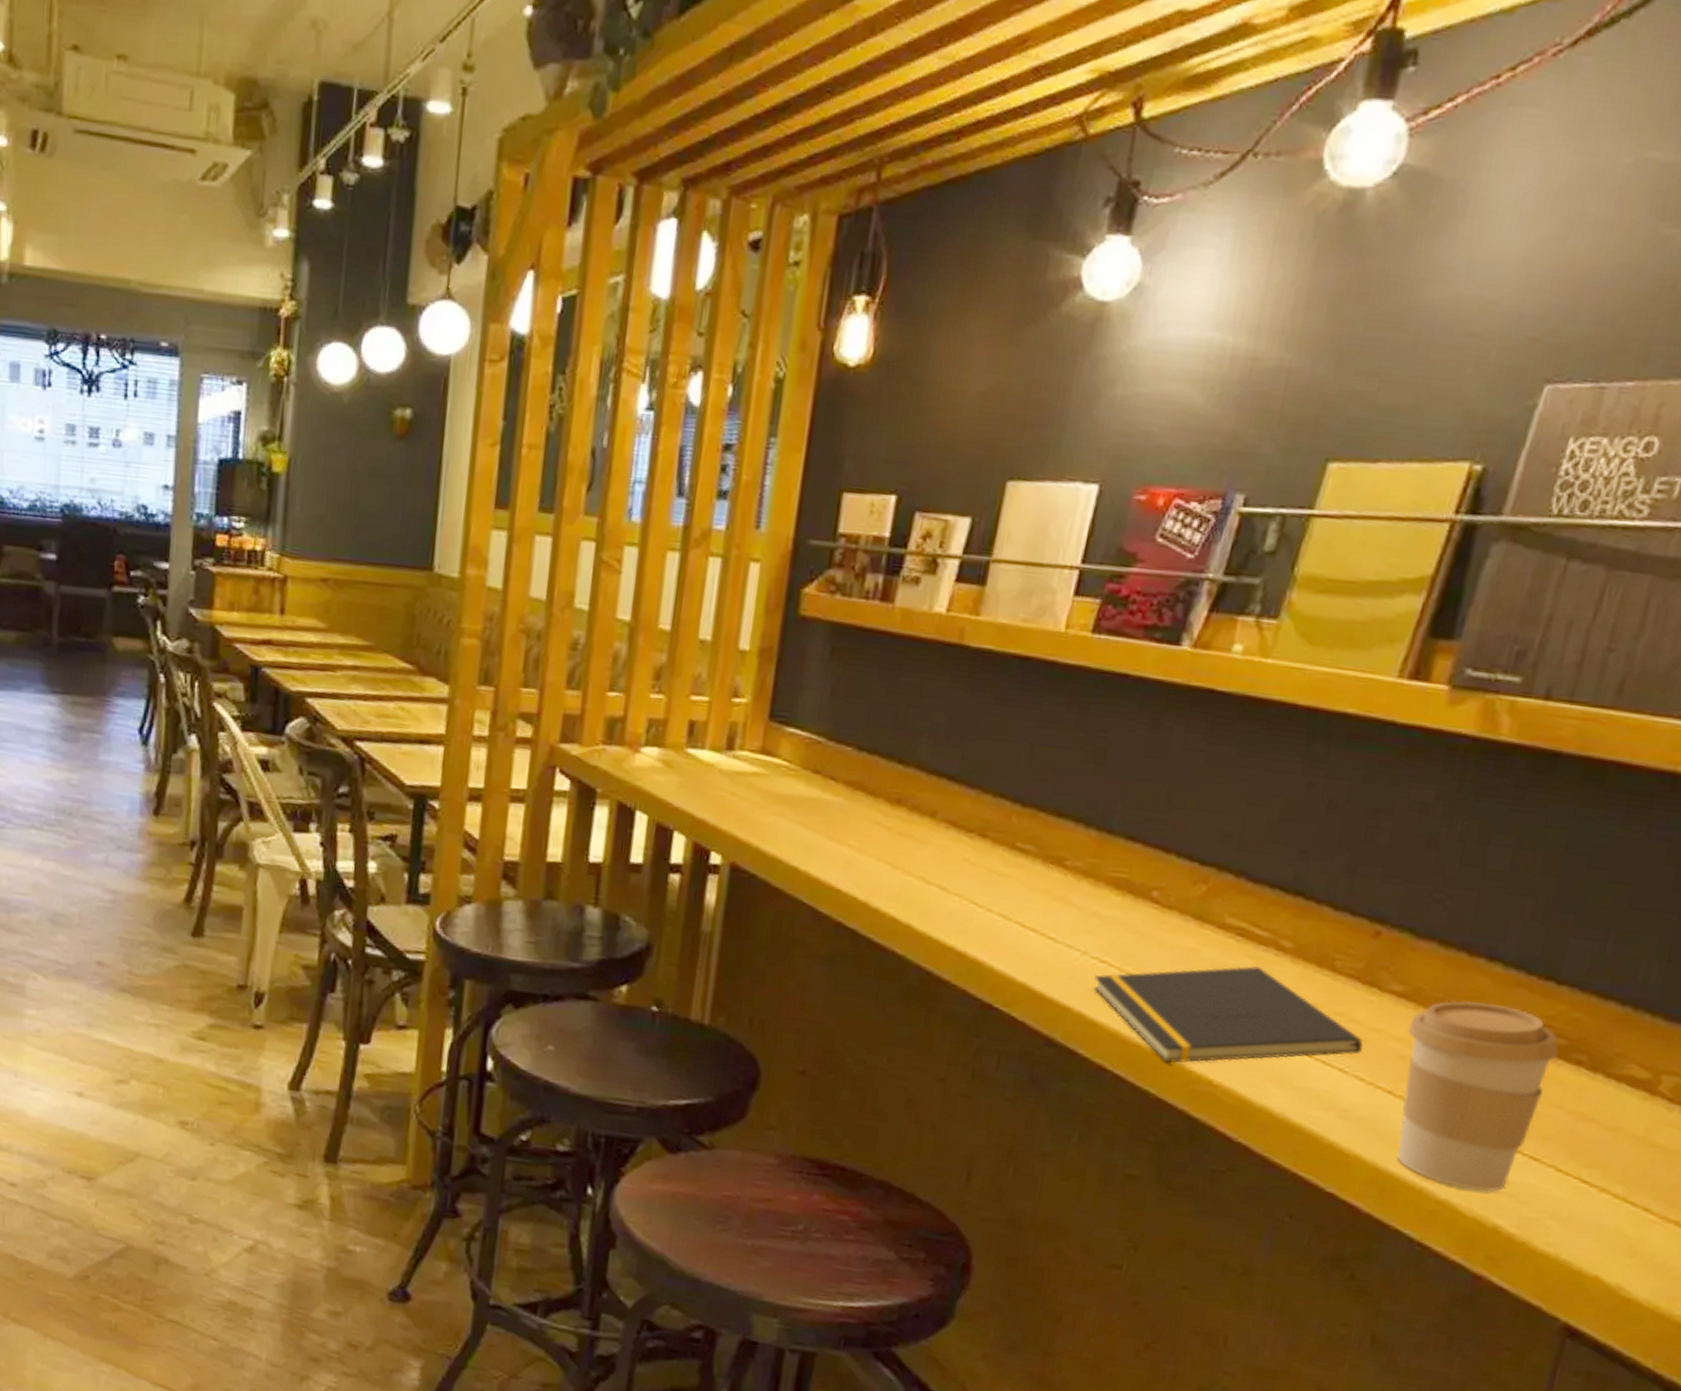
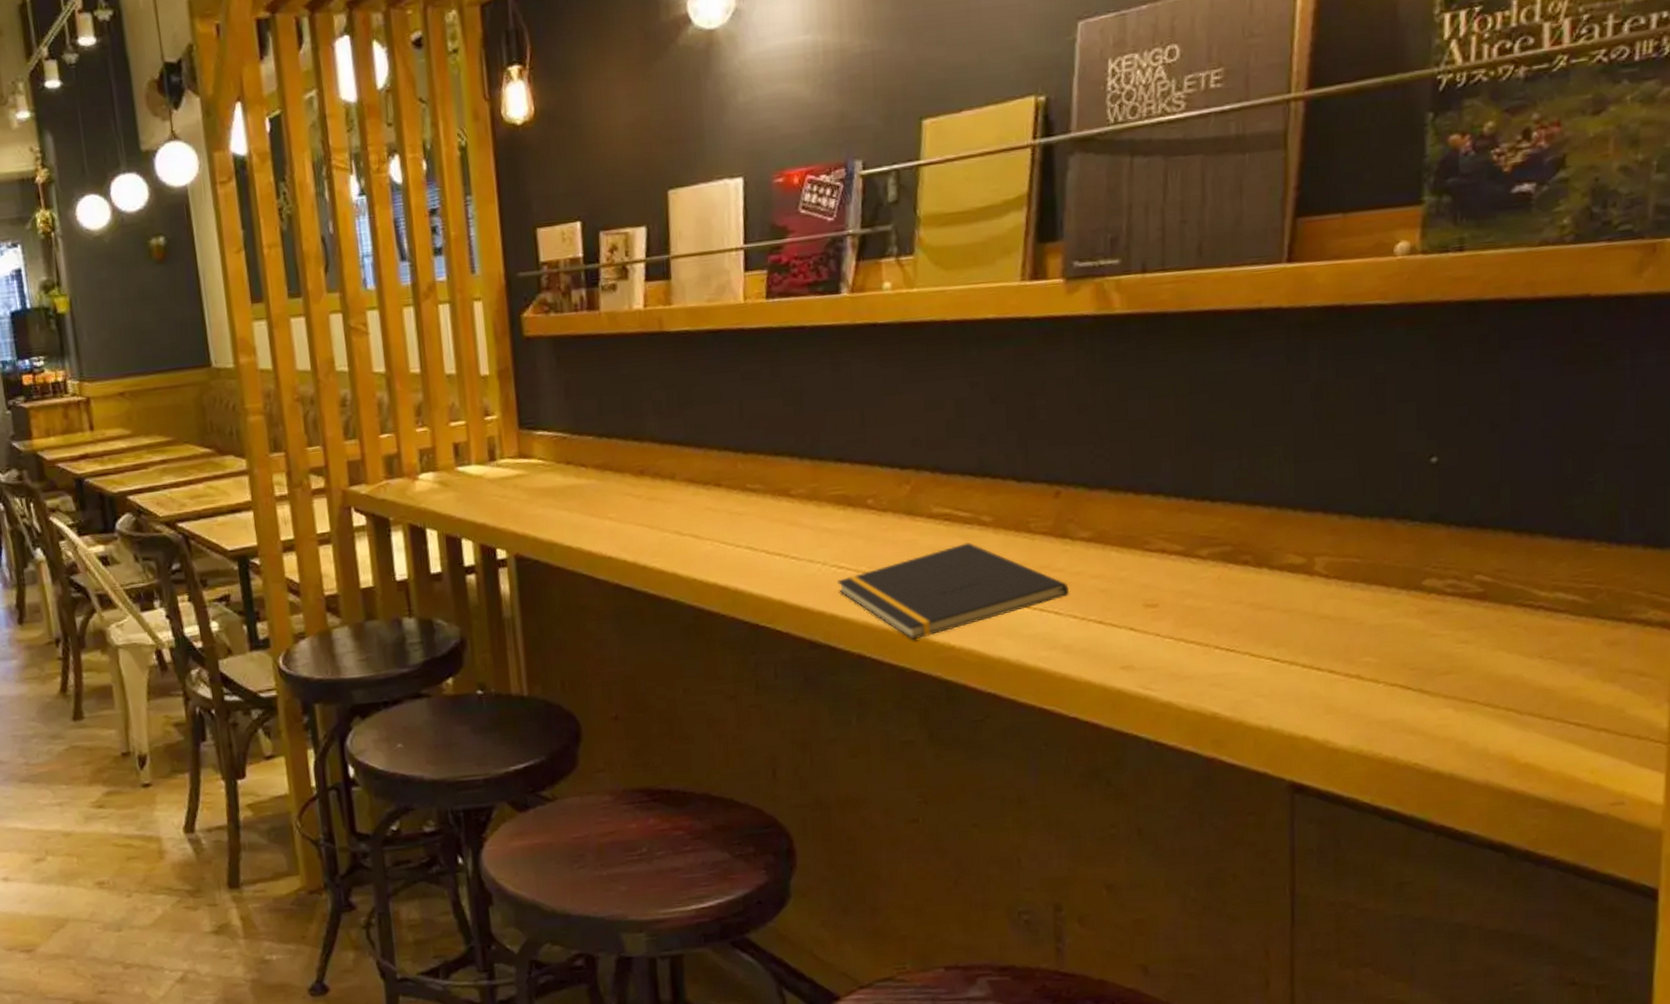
coffee cup: present [1397,1000,1559,1192] -> none [1102,529,1228,689]

